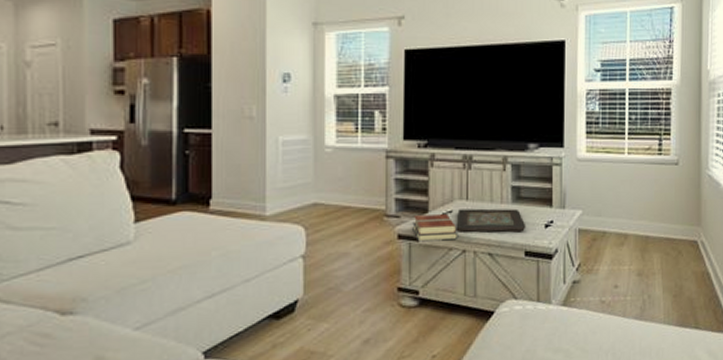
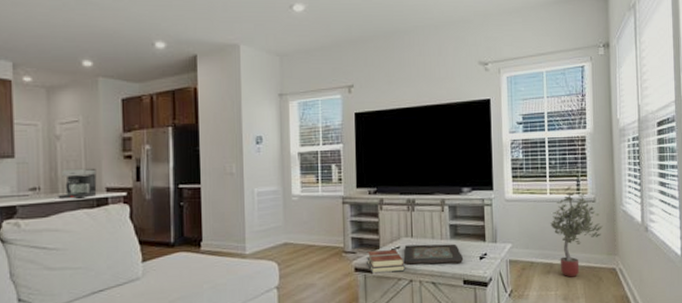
coffee maker: none [26,104,78,142] -> present [58,168,97,199]
potted tree: none [627,153,686,250] -> present [550,193,603,277]

